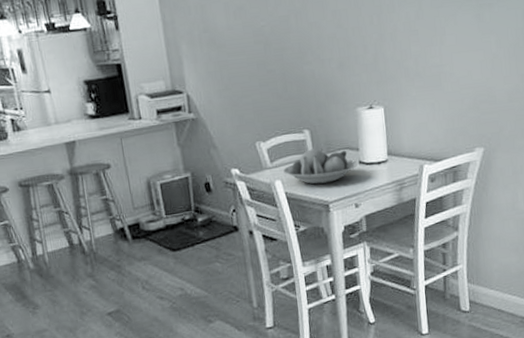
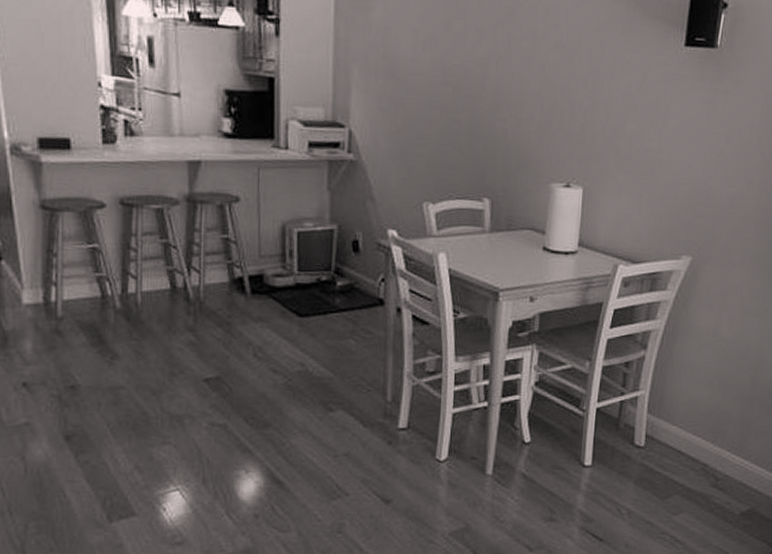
fruit bowl: present [283,148,358,185] -> none [451,222,541,267]

